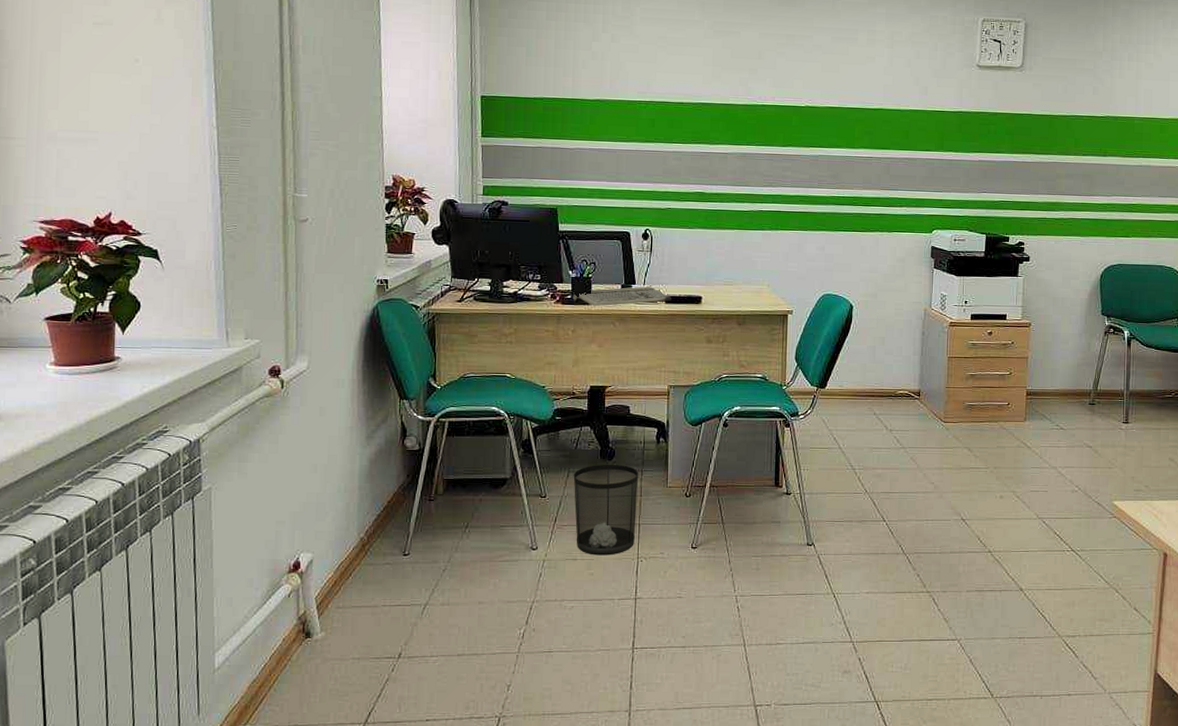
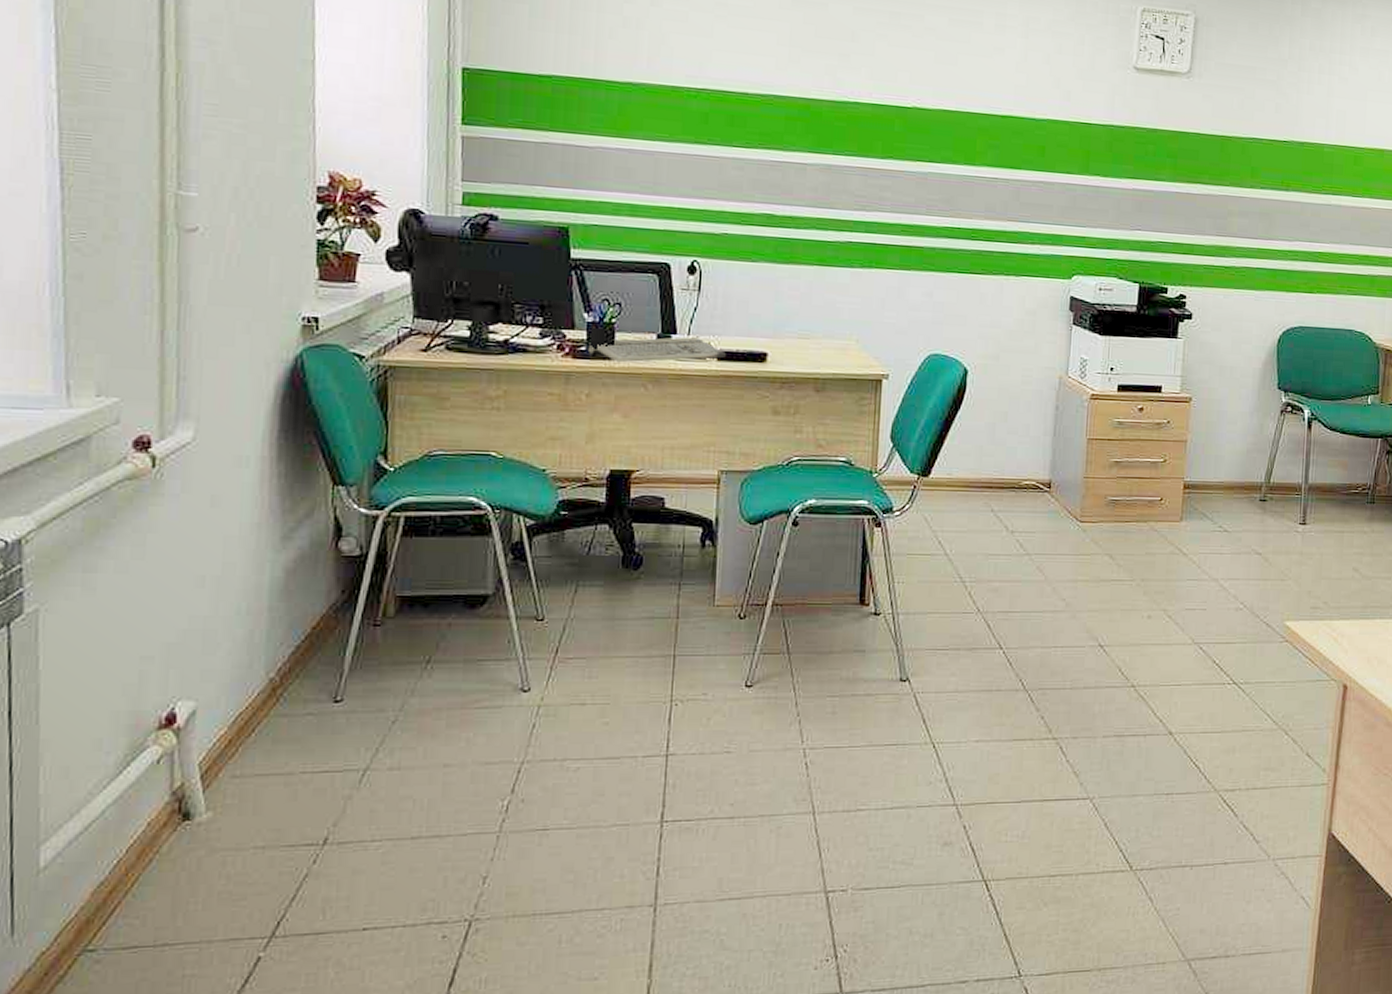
waste bin: present [573,464,639,556] -> none [583,575,676,698]

